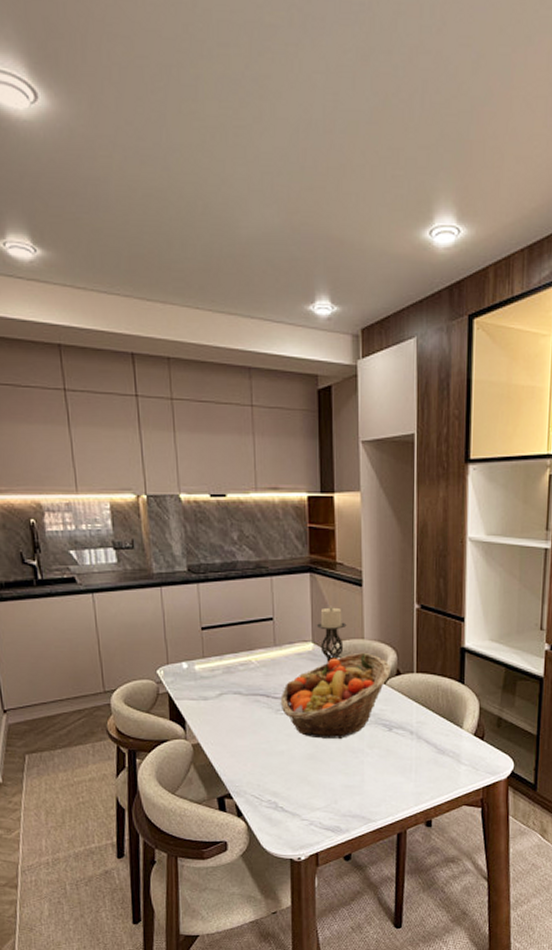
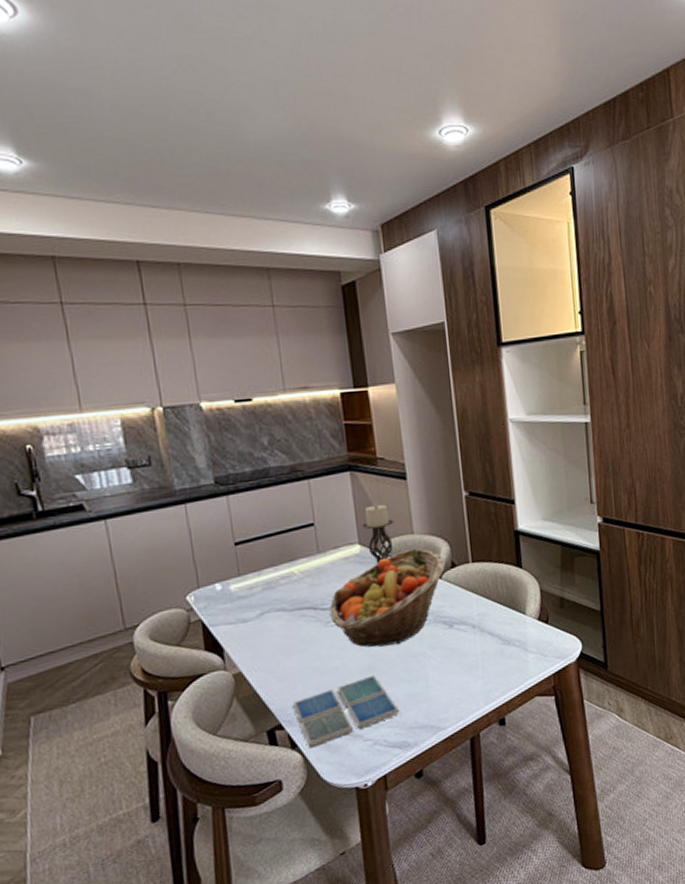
drink coaster: none [242,763,334,819] -> present [293,675,399,748]

